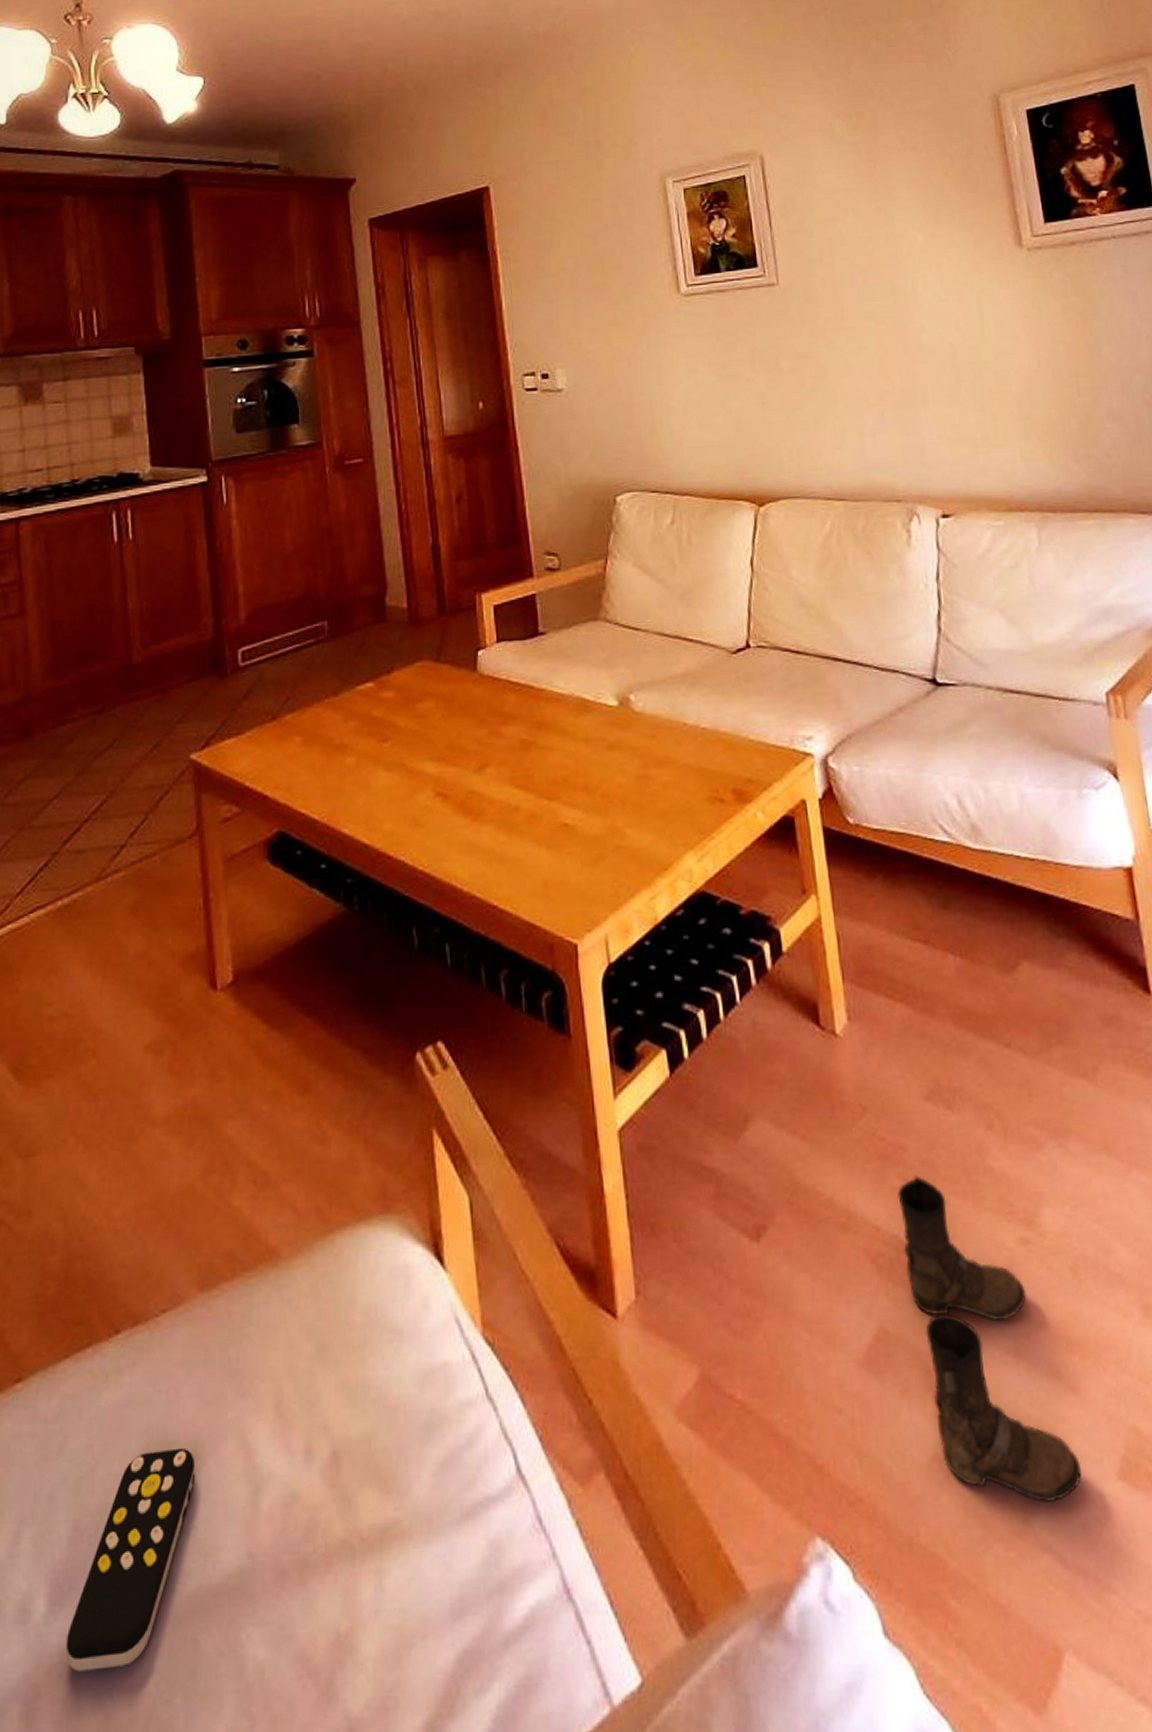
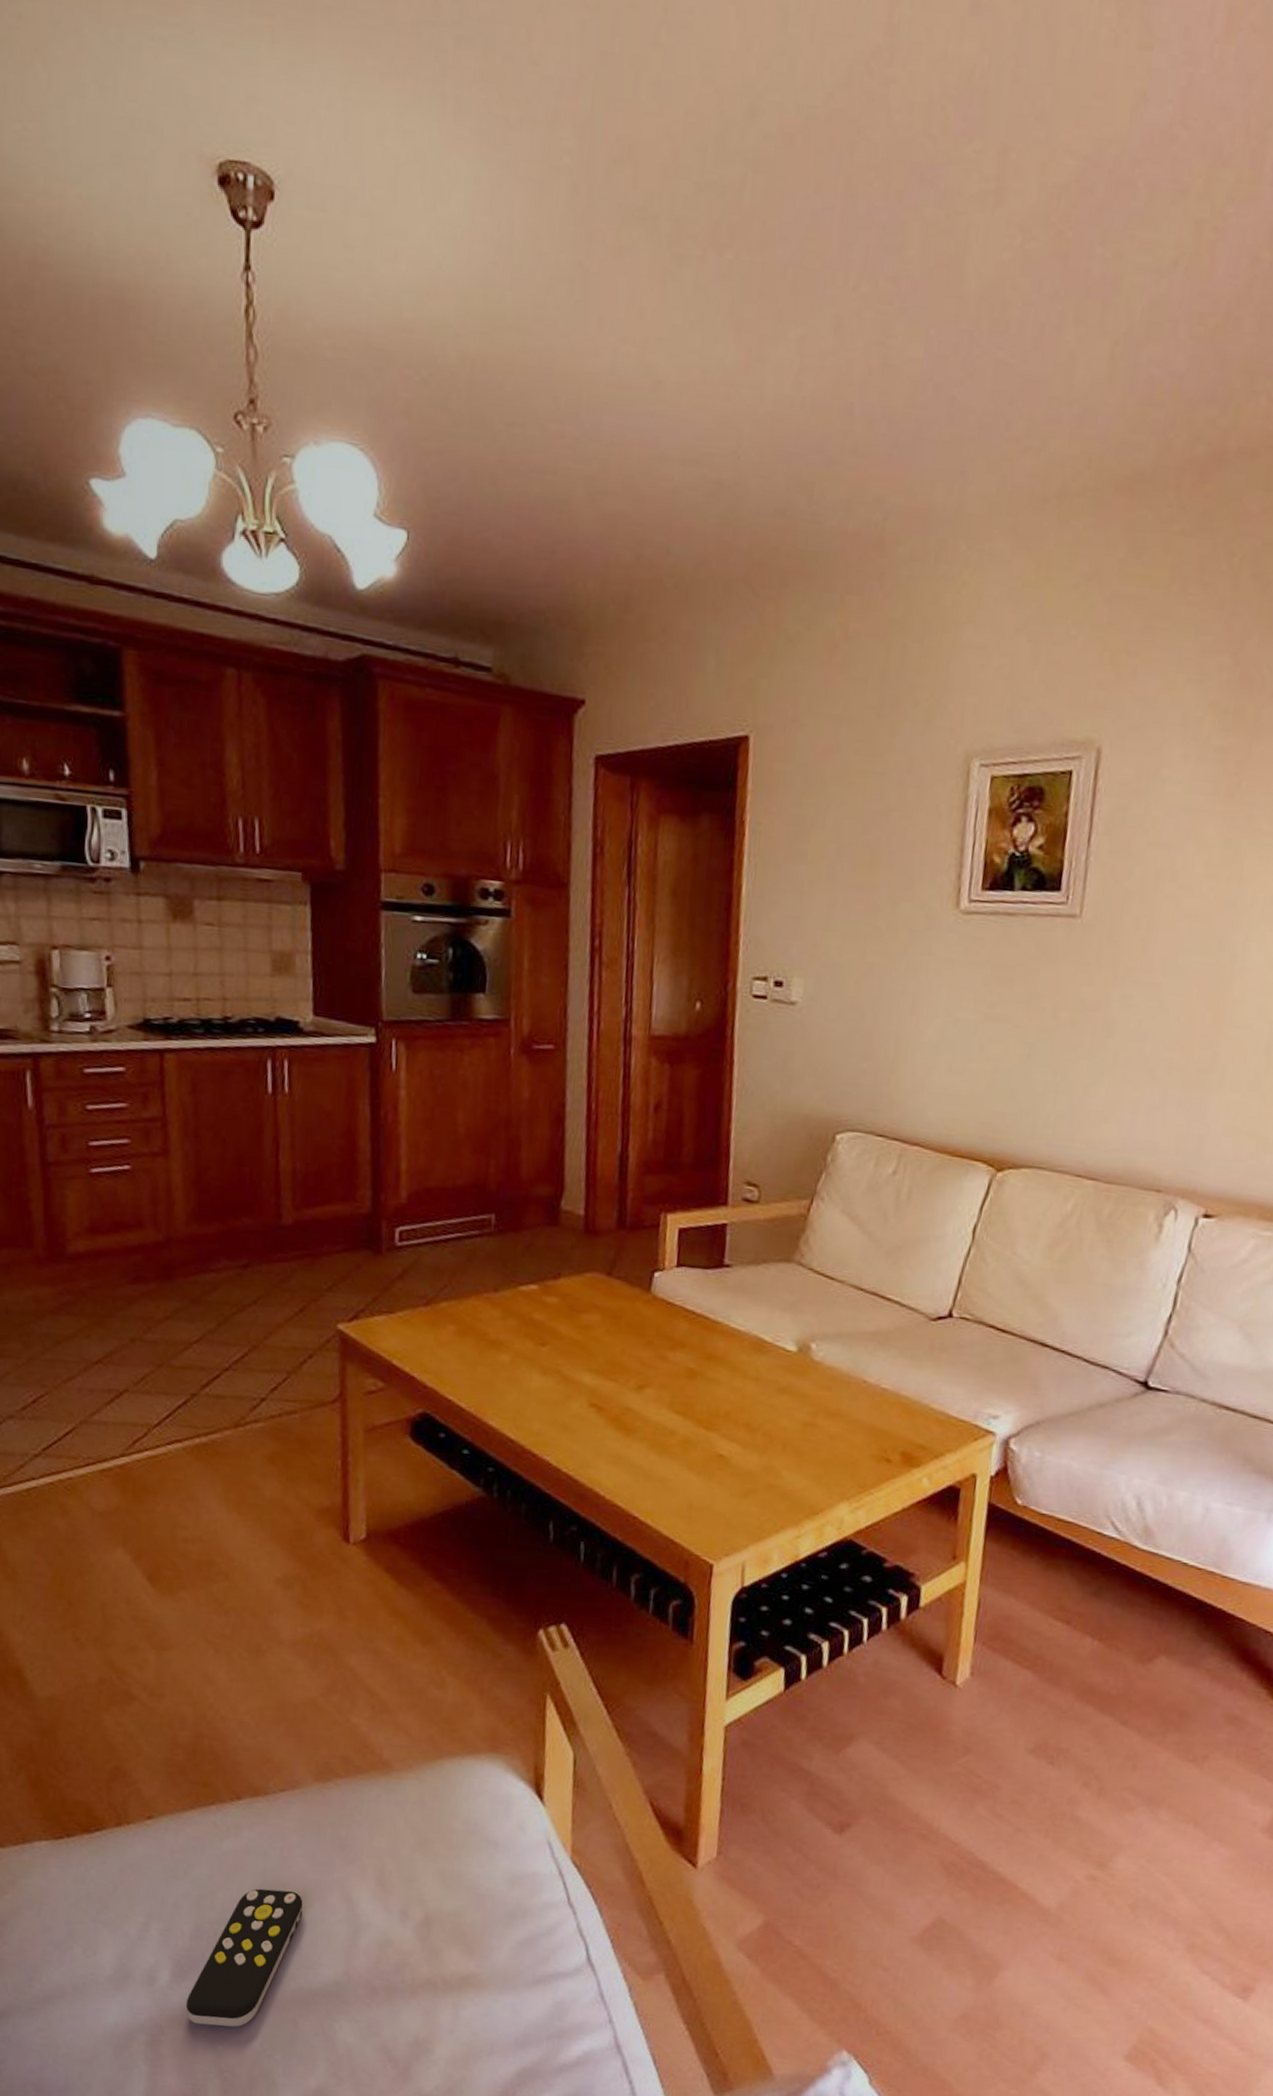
boots: present [897,1176,1082,1502] -> none [970,1811,1094,2065]

